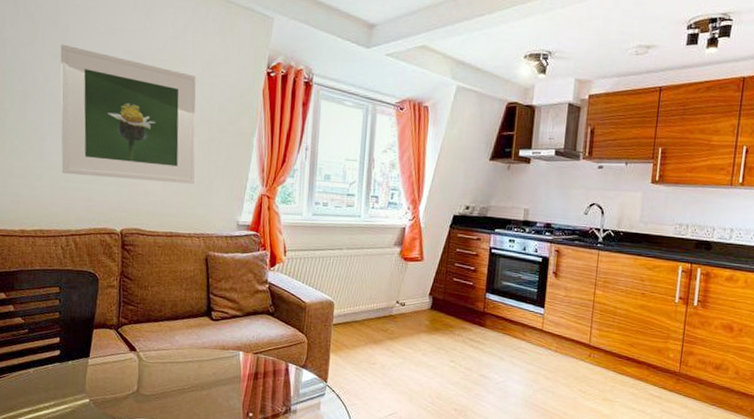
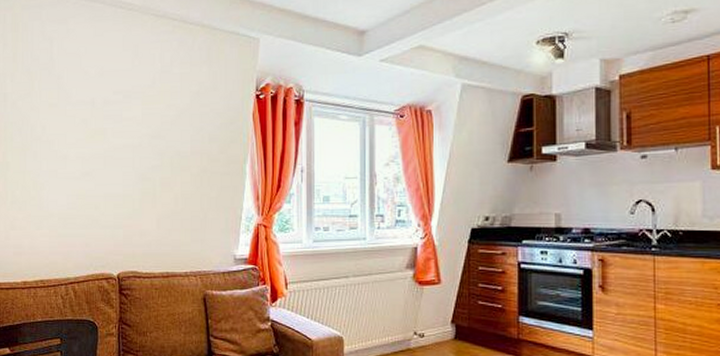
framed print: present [60,44,196,184] -> none [55,92,188,221]

